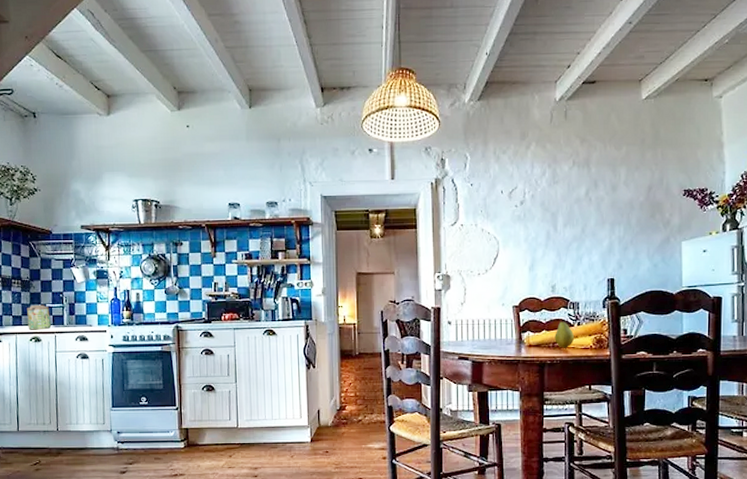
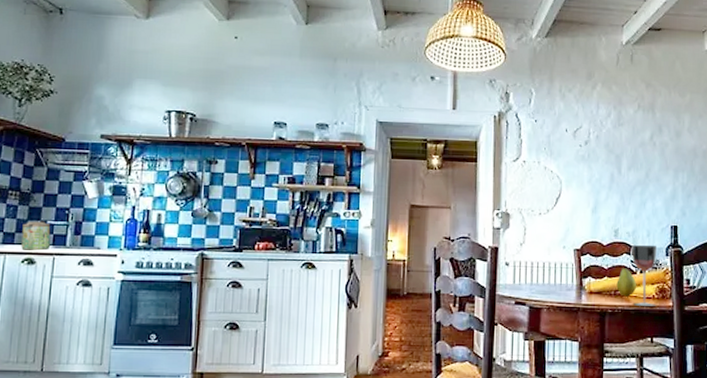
wineglass: none [569,298,594,356] -> present [632,244,656,306]

